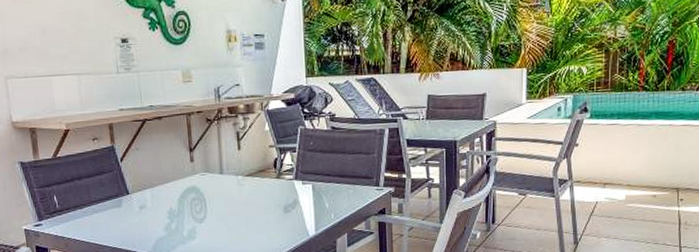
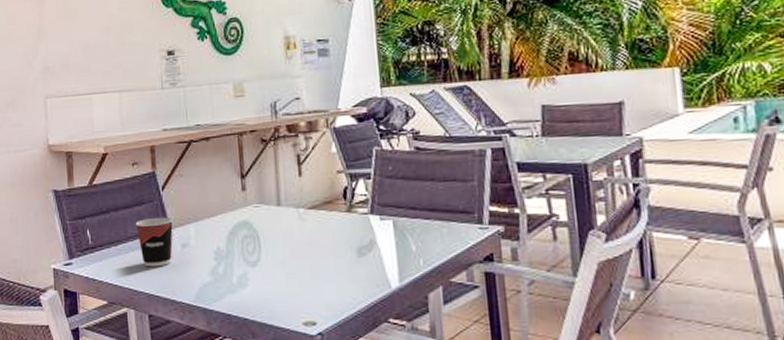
cup: none [98,184,132,226] -> present [135,216,174,268]

